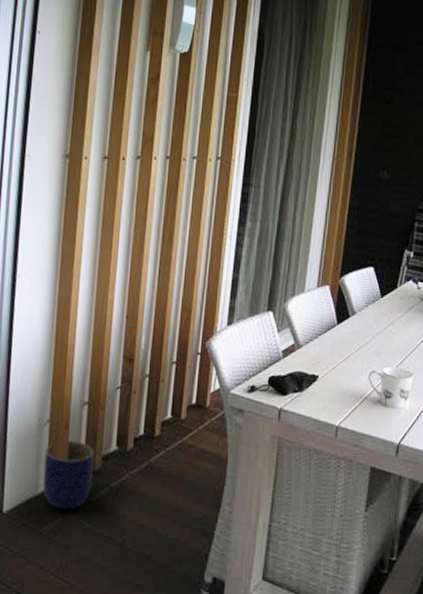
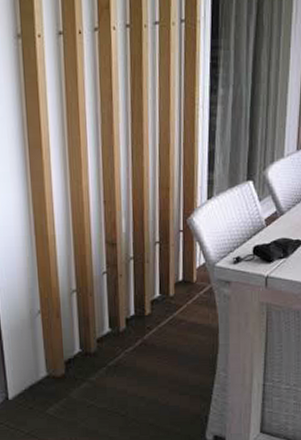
planter: present [43,441,94,511] -> none [40,328,91,392]

